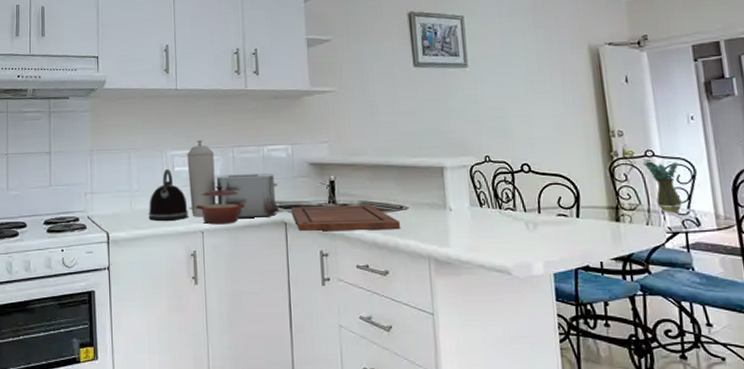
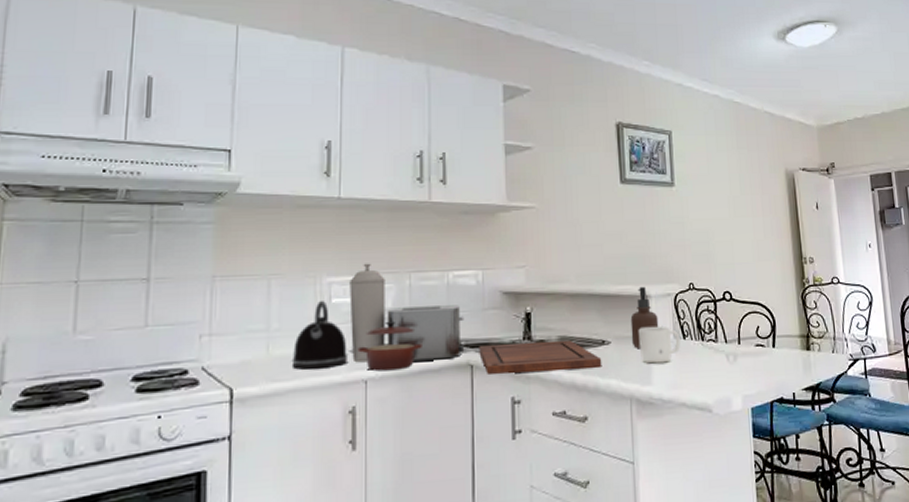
soap dispenser: none [427,159,455,215] -> present [630,286,659,349]
mug: none [434,195,478,228] -> present [638,327,681,364]
vase: present [643,159,682,213] -> none [830,286,862,340]

